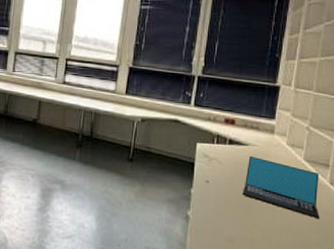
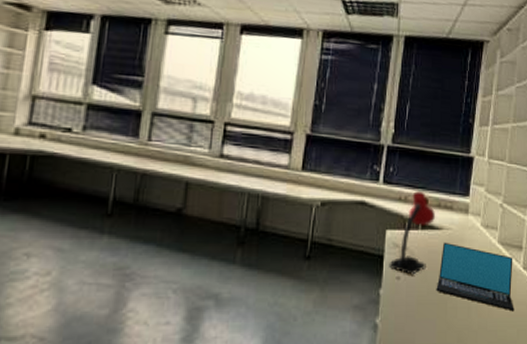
desk lamp: none [199,113,242,180] -> present [389,191,435,275]

